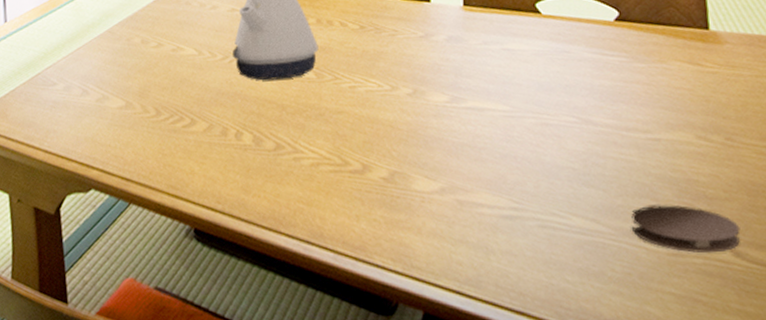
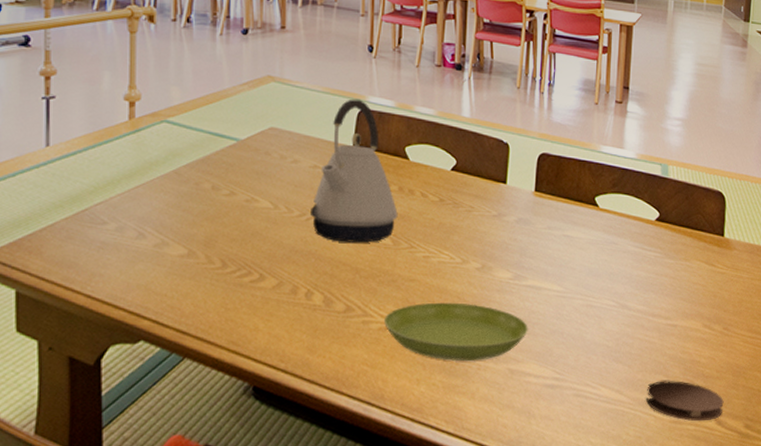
saucer: none [314,132,474,194] -> present [383,302,528,362]

